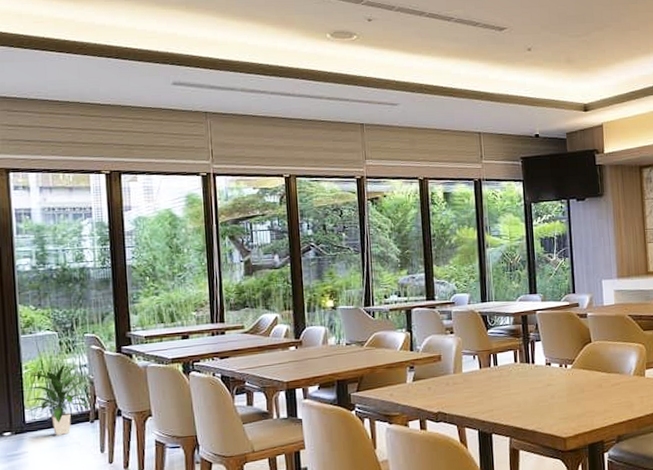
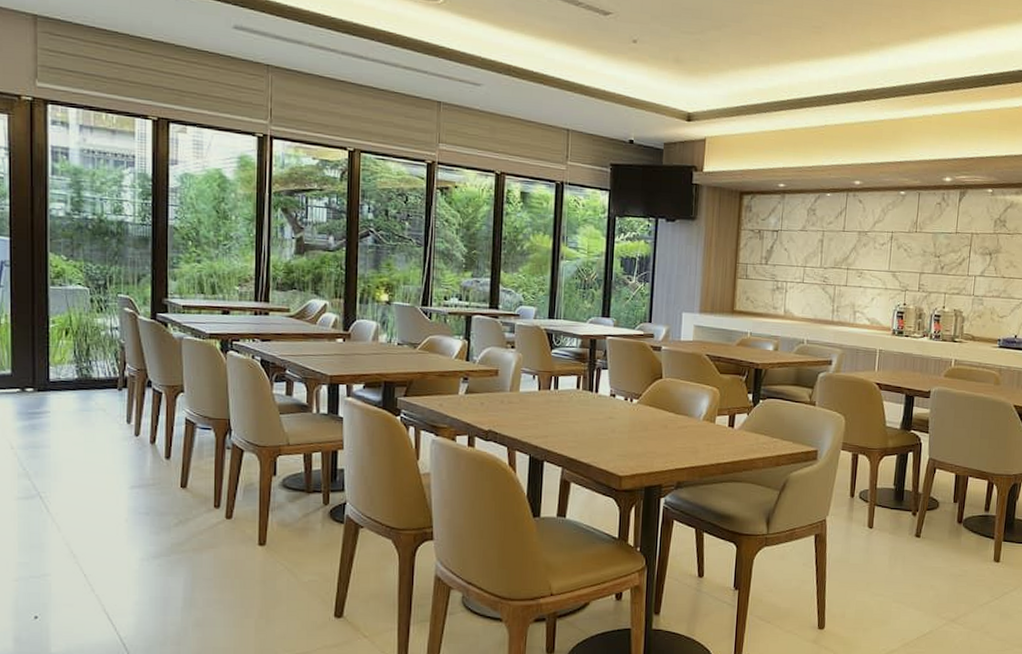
indoor plant: present [26,364,90,436] -> none [52,324,119,399]

